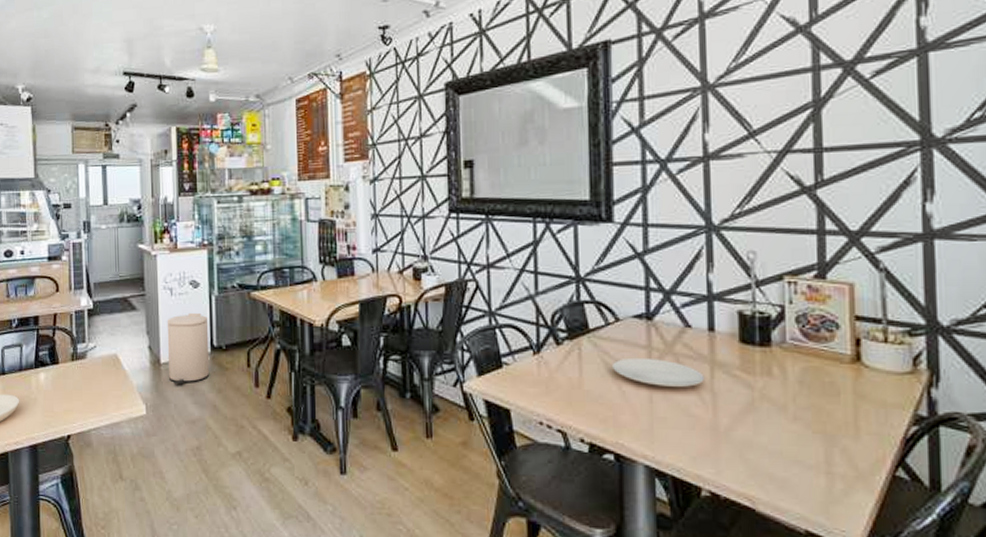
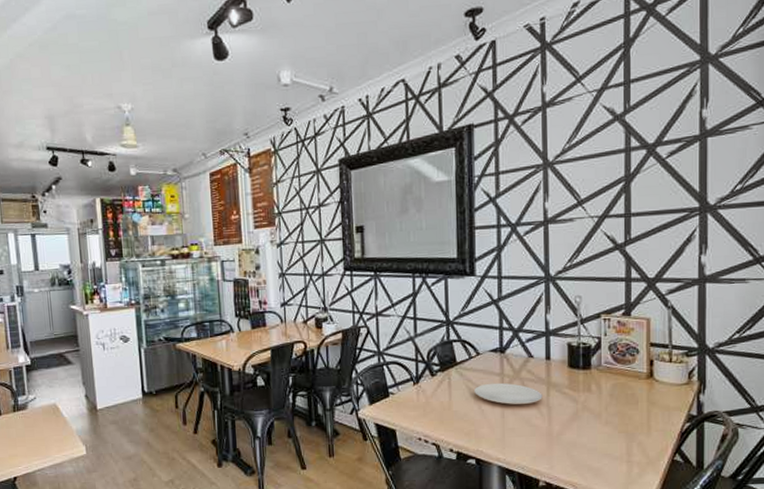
pedal bin: present [166,312,210,385] -> none [101,364,142,427]

